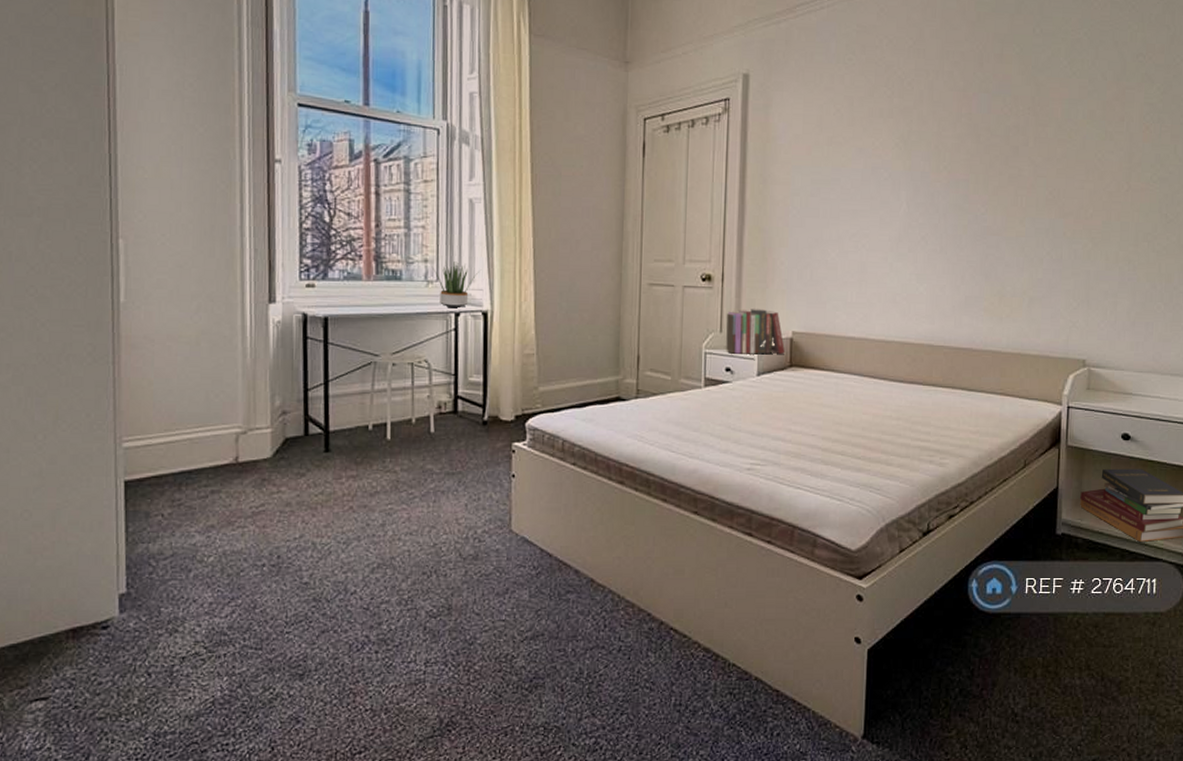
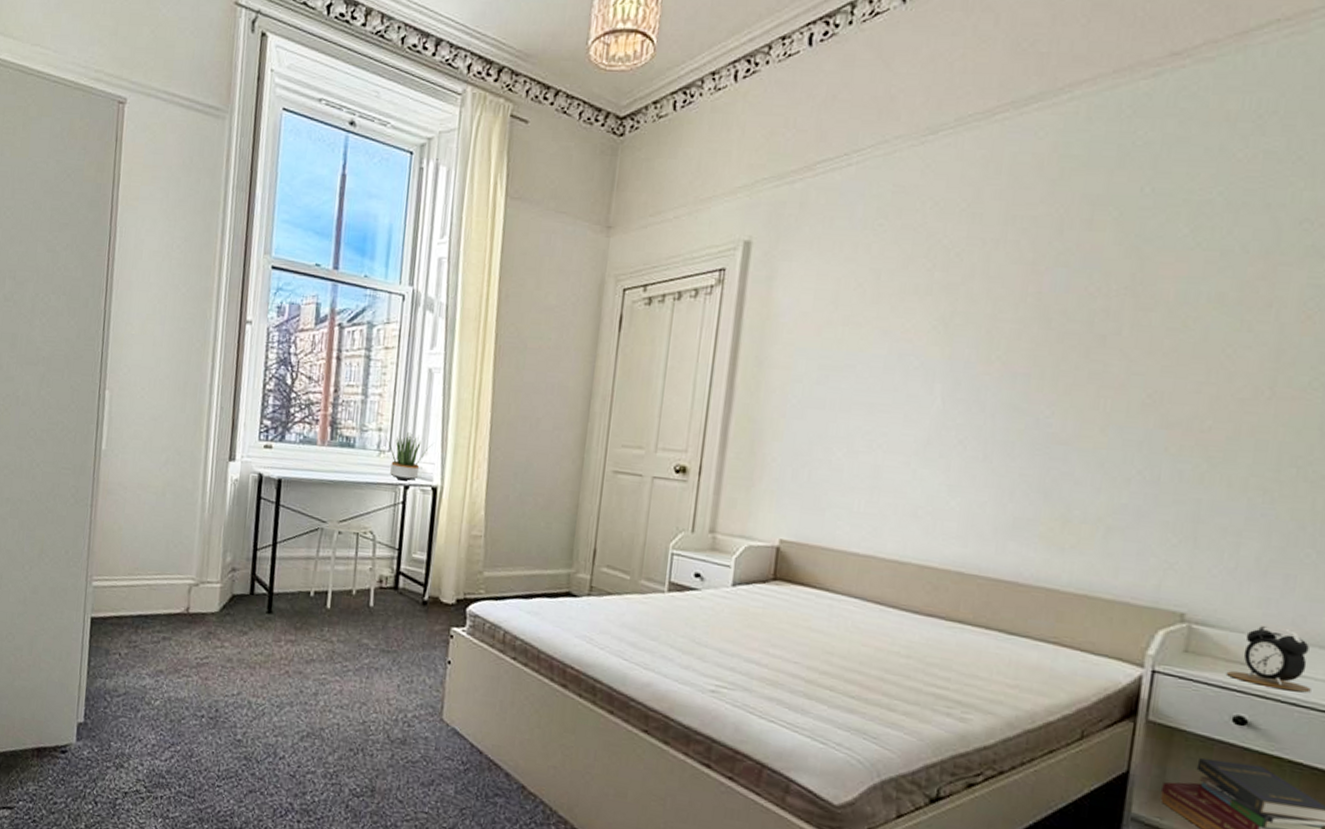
books: present [726,309,786,355] -> none [697,509,770,564]
alarm clock: none [1115,362,1168,410] -> present [1226,625,1311,693]

